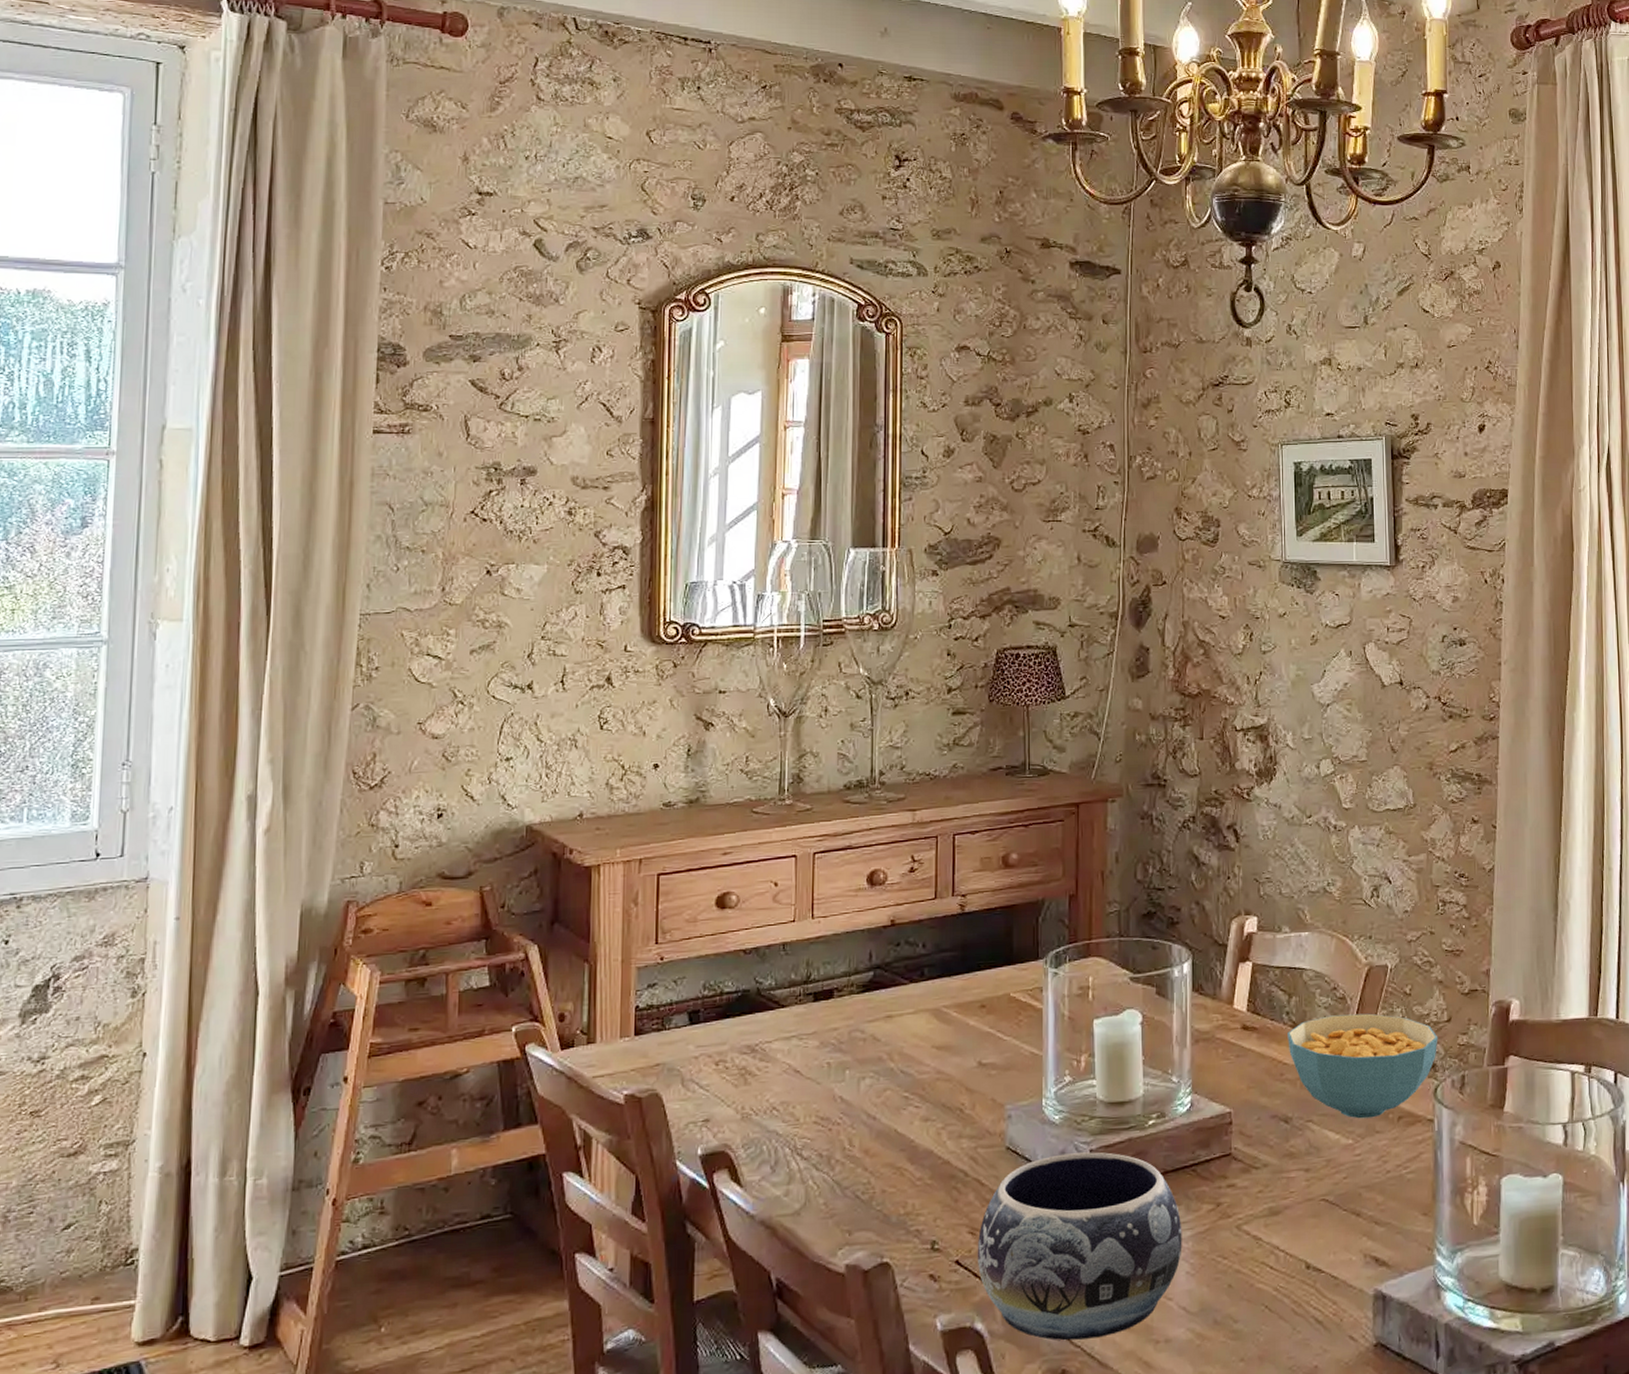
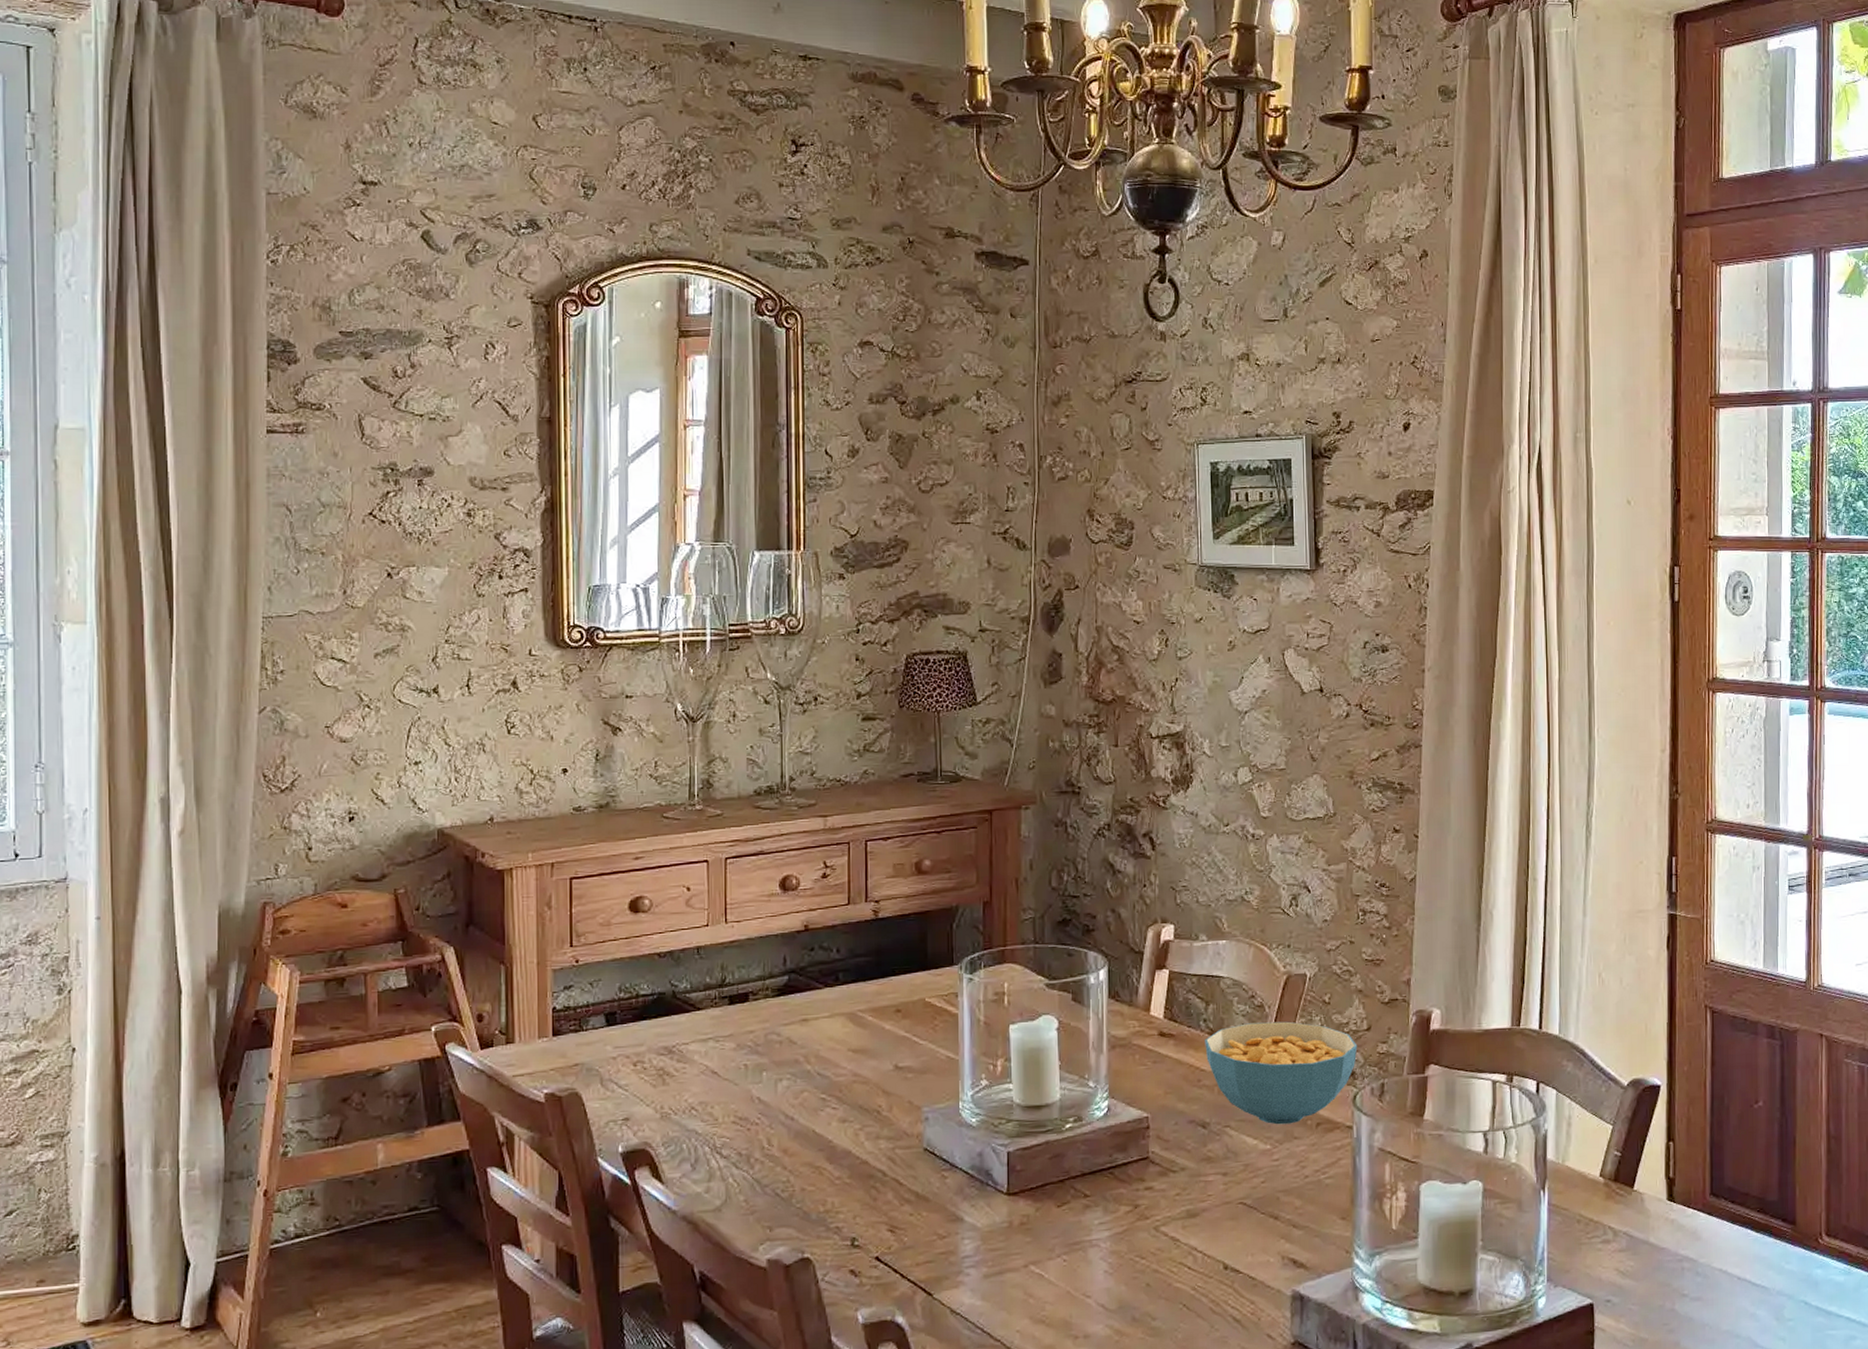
decorative bowl: present [977,1152,1182,1341] -> none [896,1154,1100,1335]

